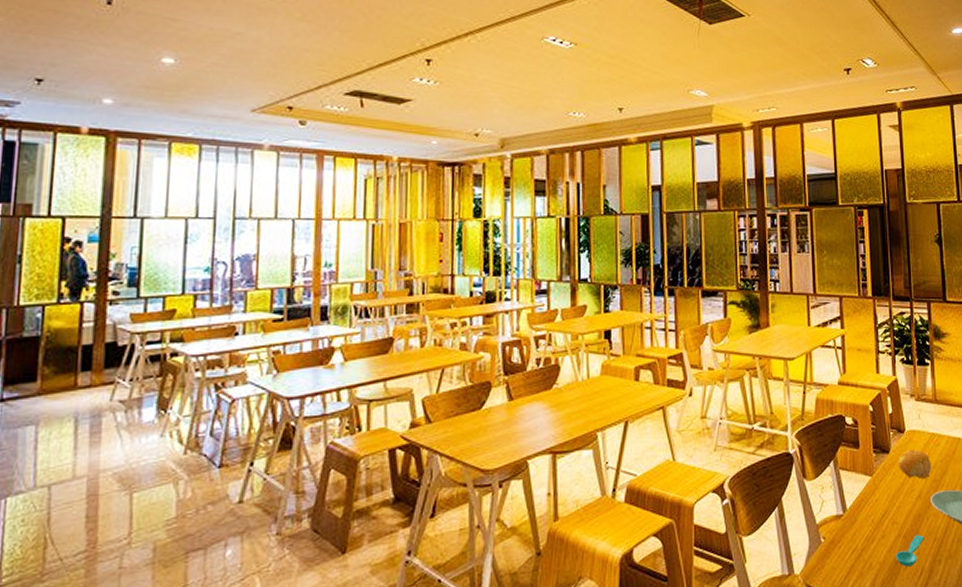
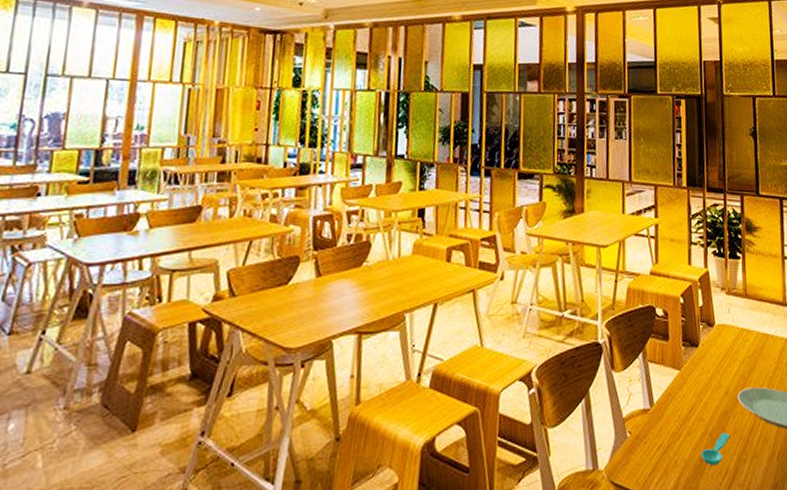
fruit: present [898,449,932,479] -> none [706,343,740,375]

